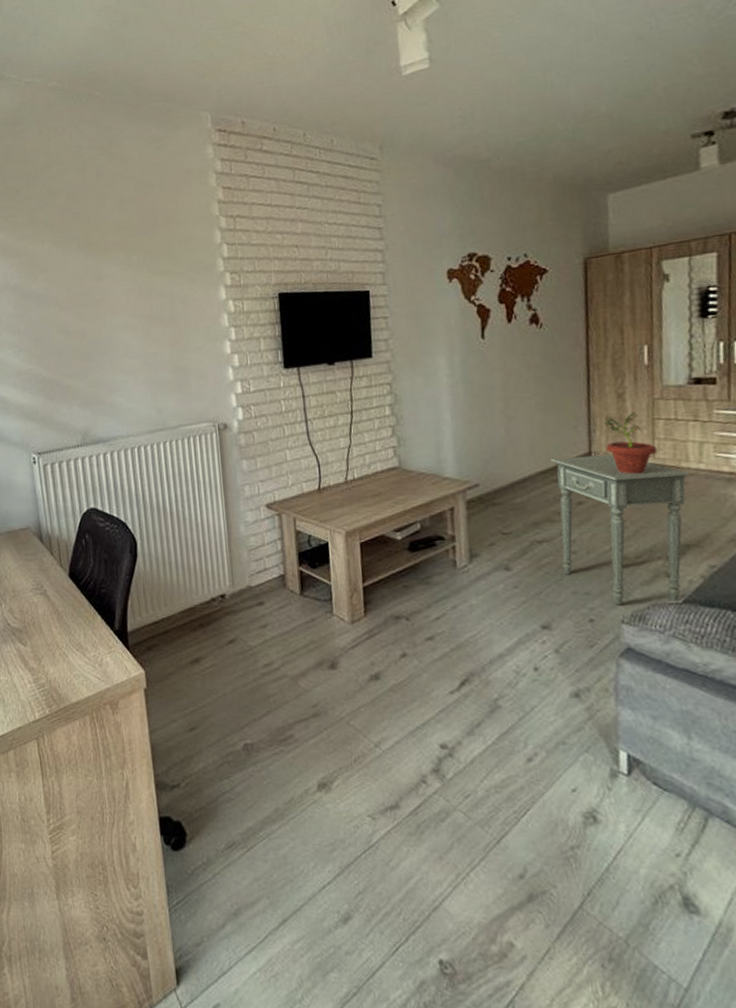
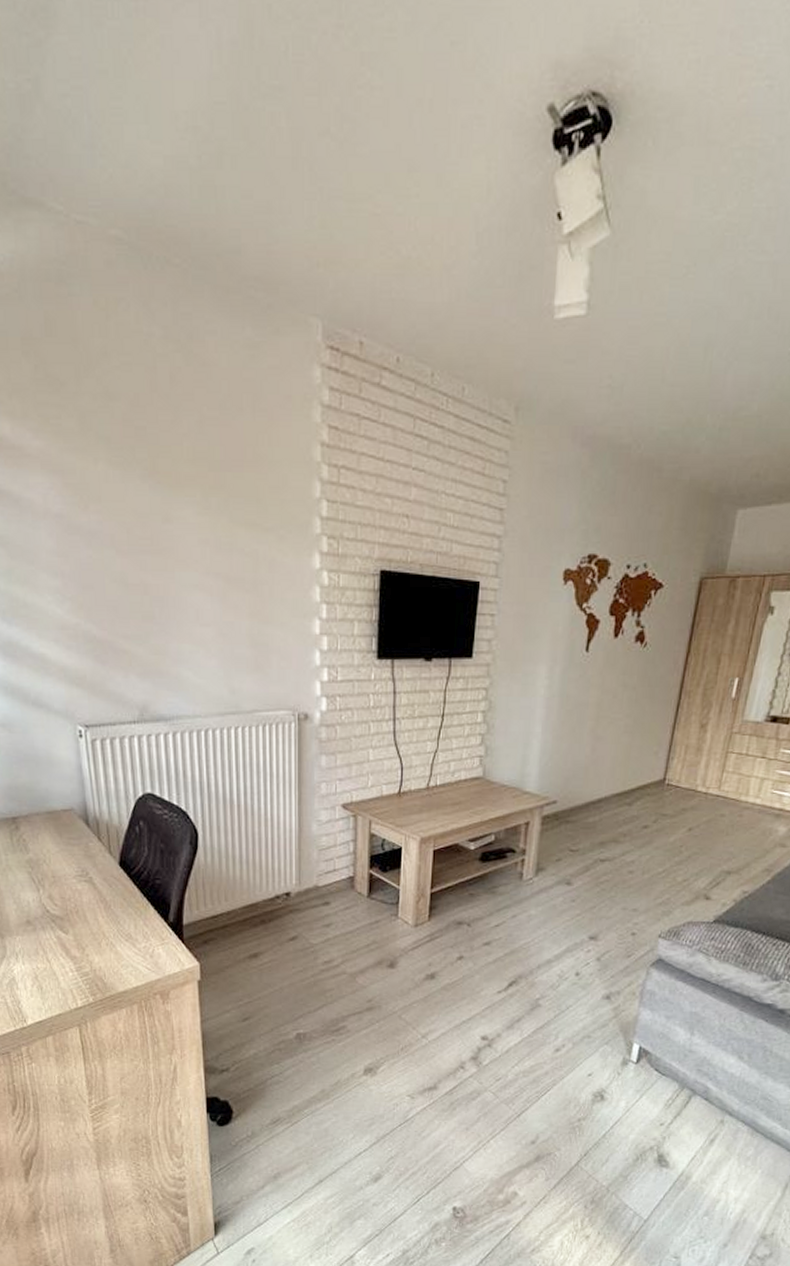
side table: present [551,454,689,606] -> none [618,781,745,922]
potted plant: present [603,412,658,475] -> none [679,743,724,804]

